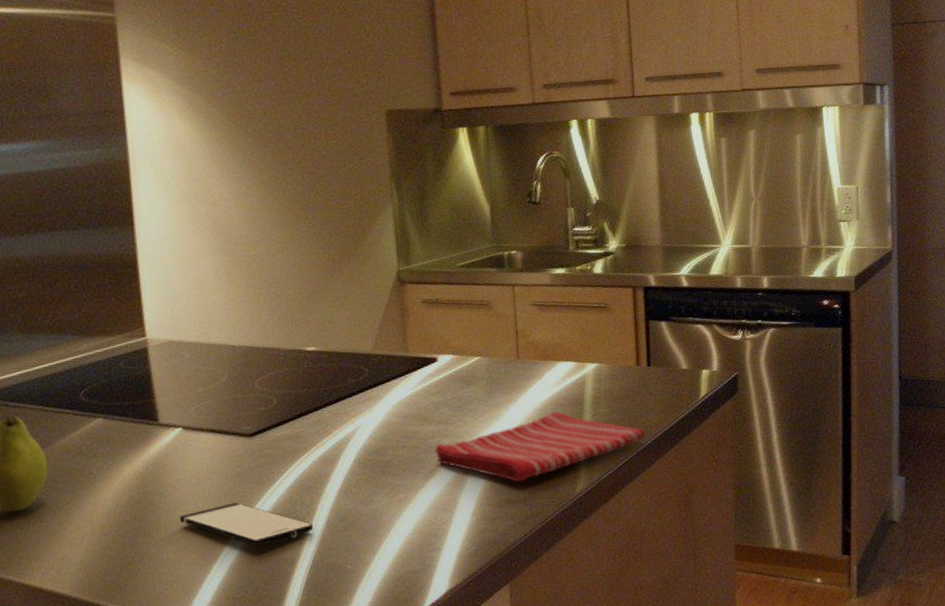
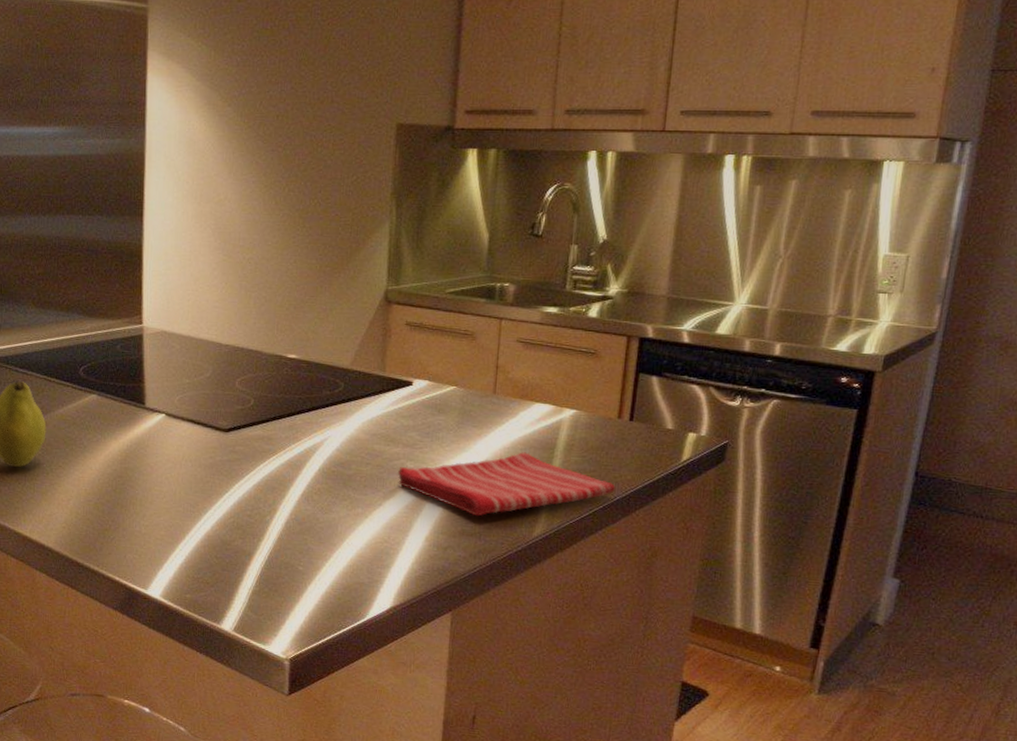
smartphone: present [180,502,313,546] -> none [154,491,272,535]

